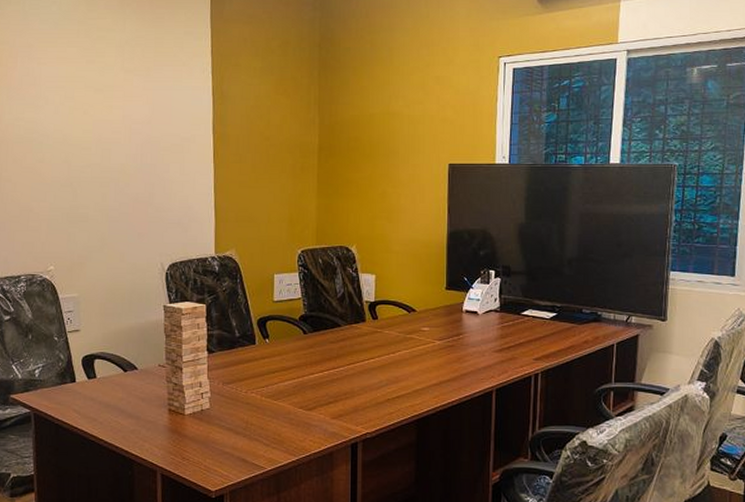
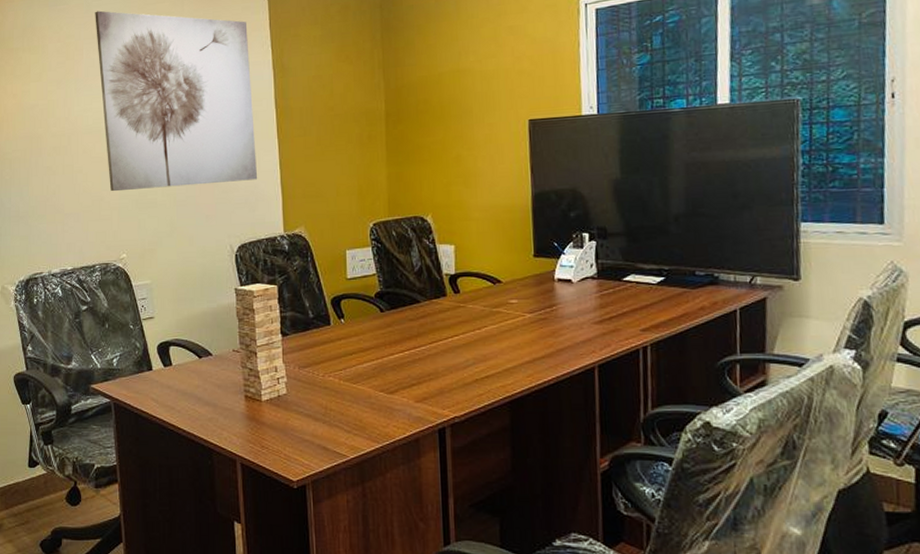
wall art: none [31,20,192,204] -> present [95,10,258,192]

